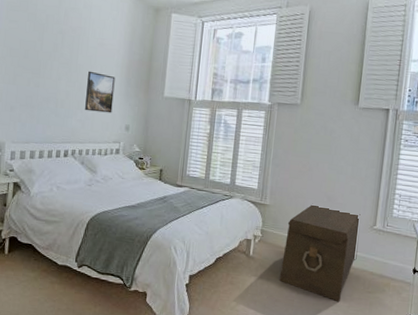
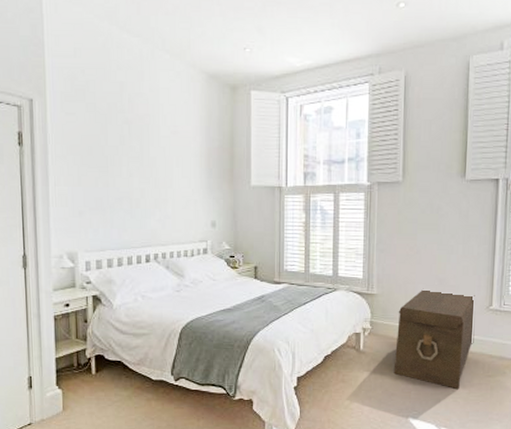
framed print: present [85,71,115,113] -> none [163,163,195,210]

